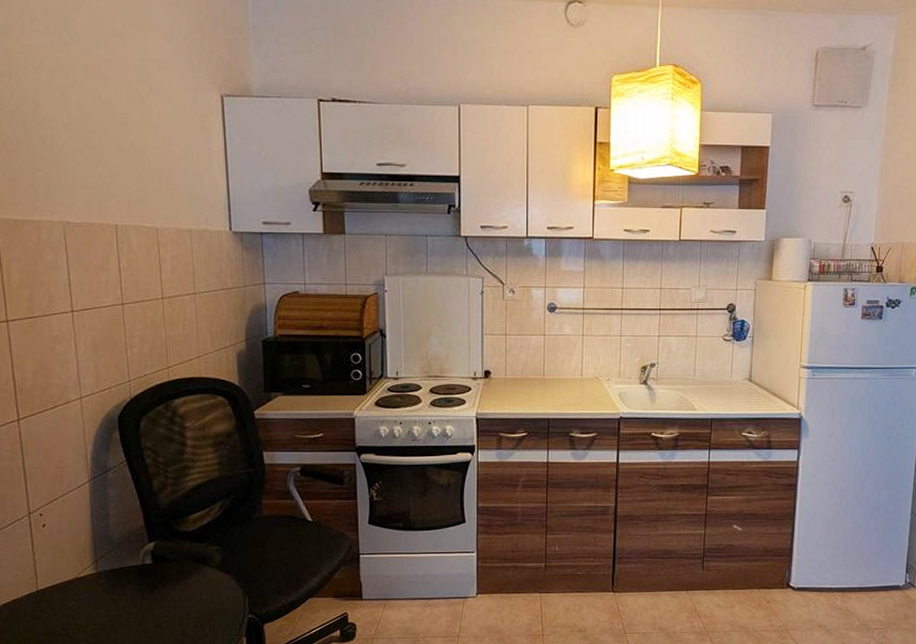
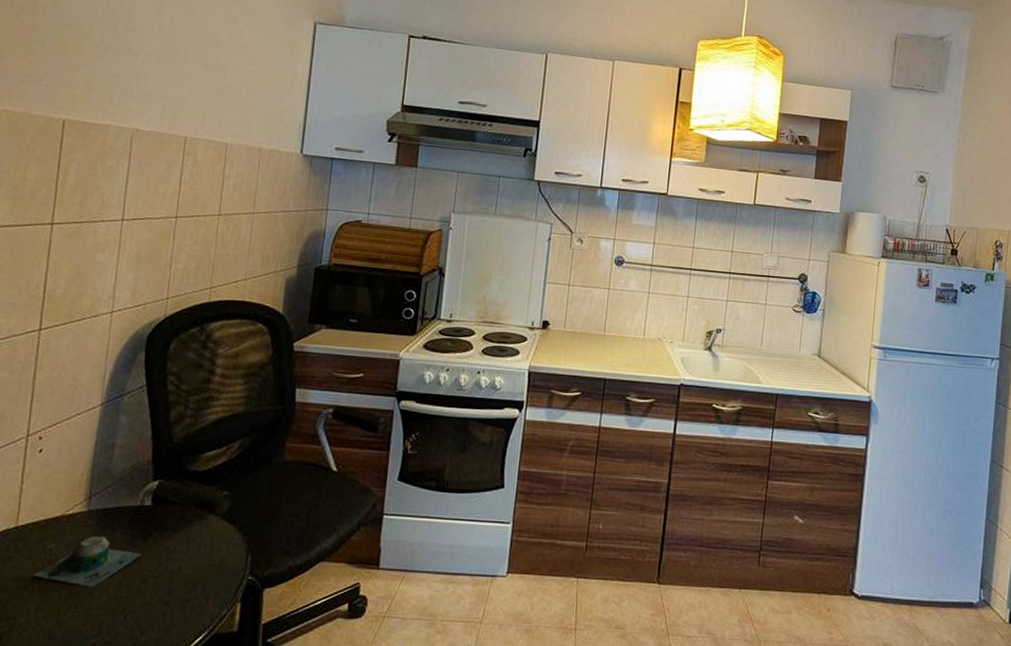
mug: none [61,592,152,635] -> present [33,535,142,587]

